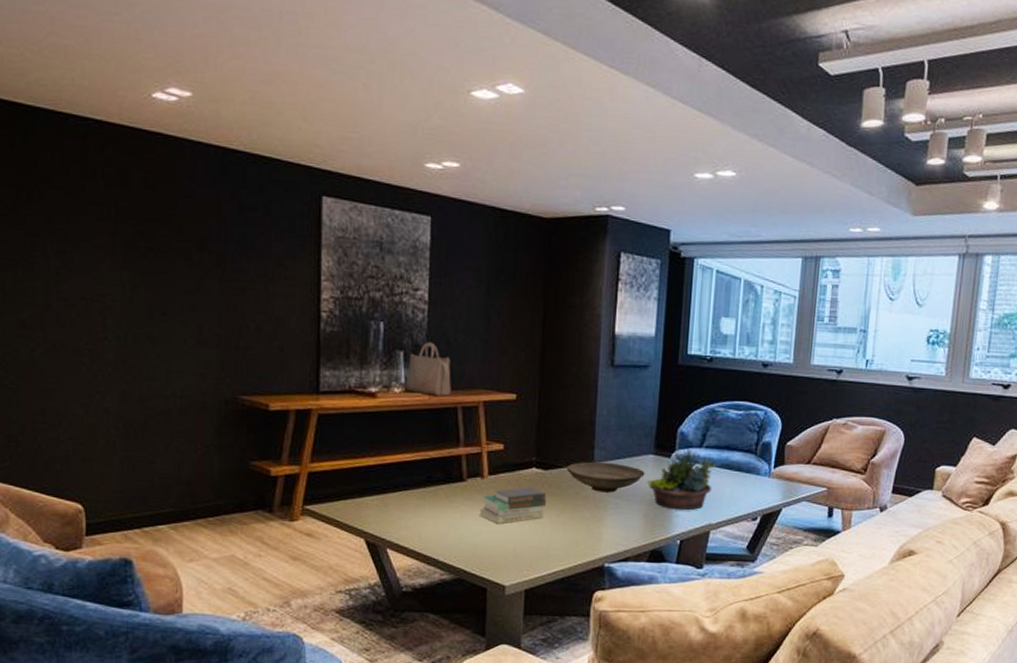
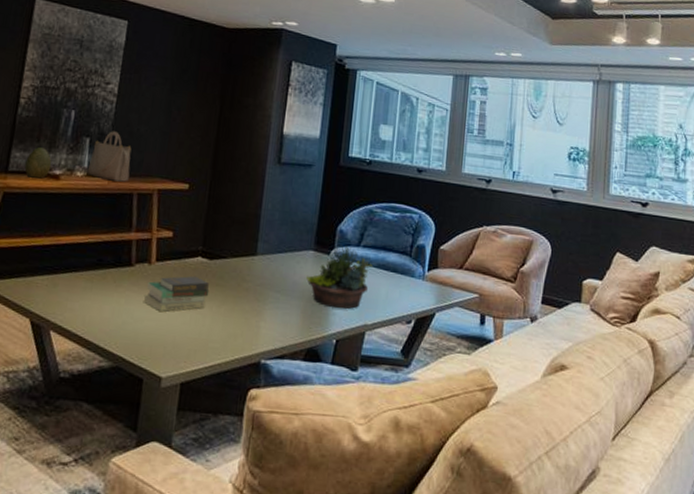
decorative sculpture: none [337,363,366,398] -> present [24,146,52,179]
decorative bowl: present [567,461,645,493] -> none [231,253,305,287]

